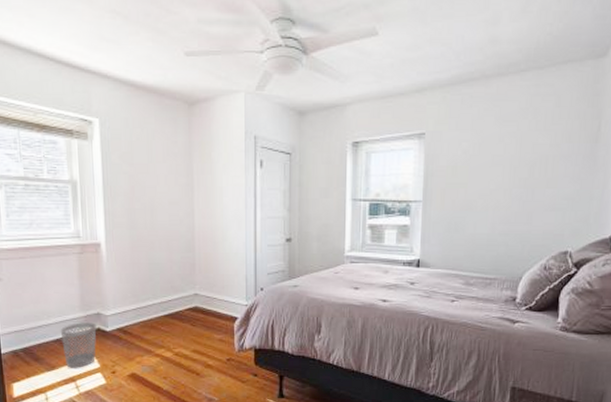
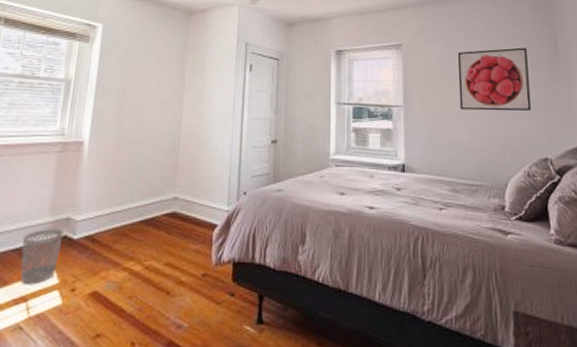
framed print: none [482,133,565,204] -> present [458,47,532,111]

